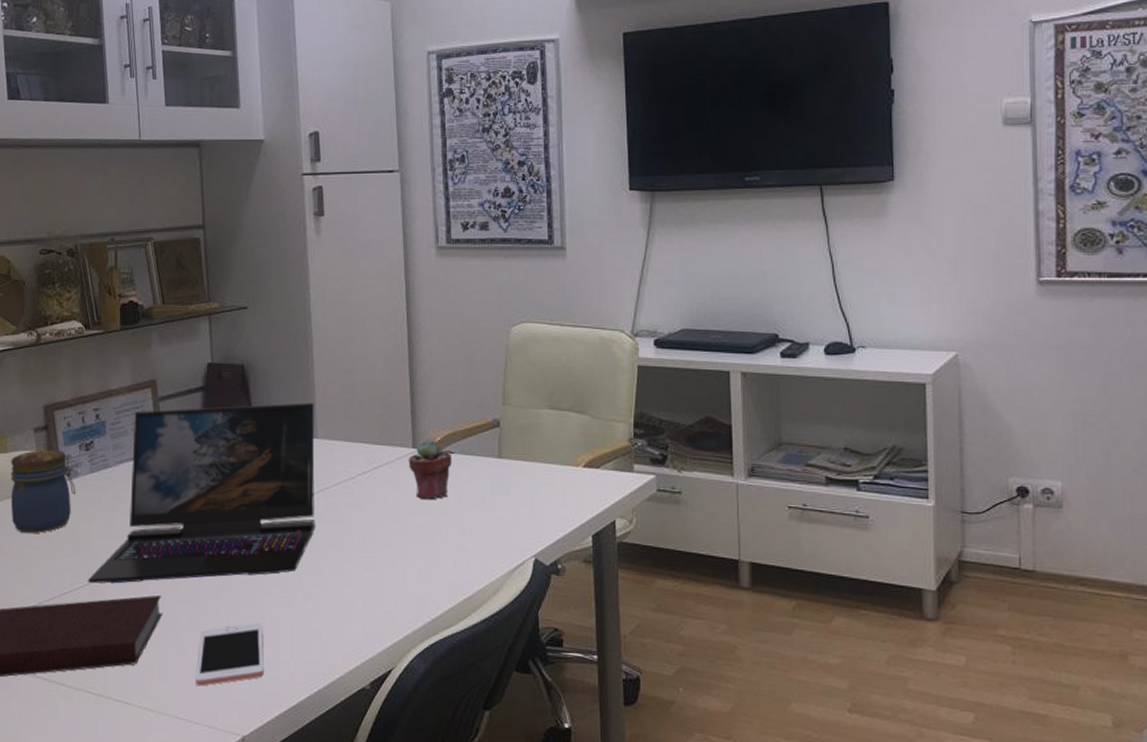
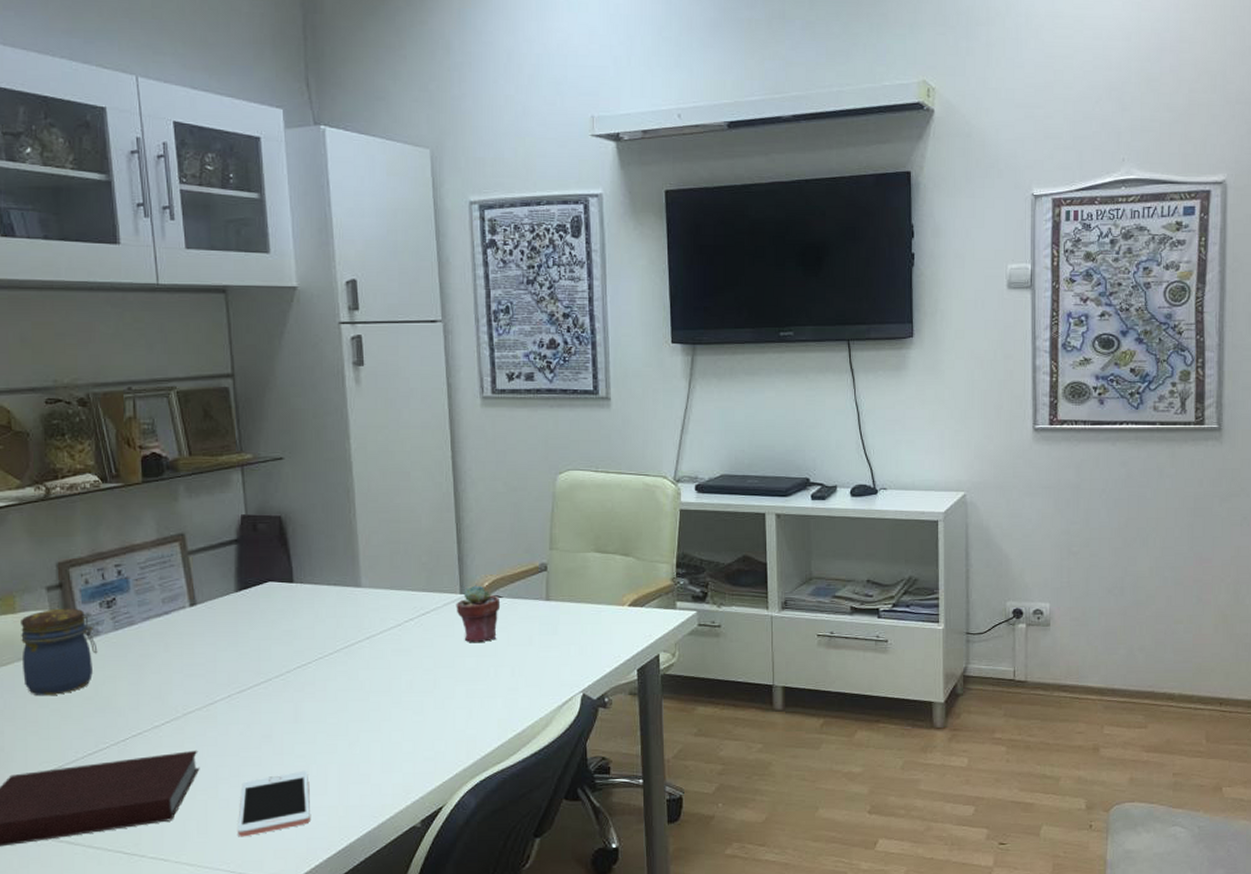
laptop: present [88,403,315,584] -> none [115,553,361,743]

